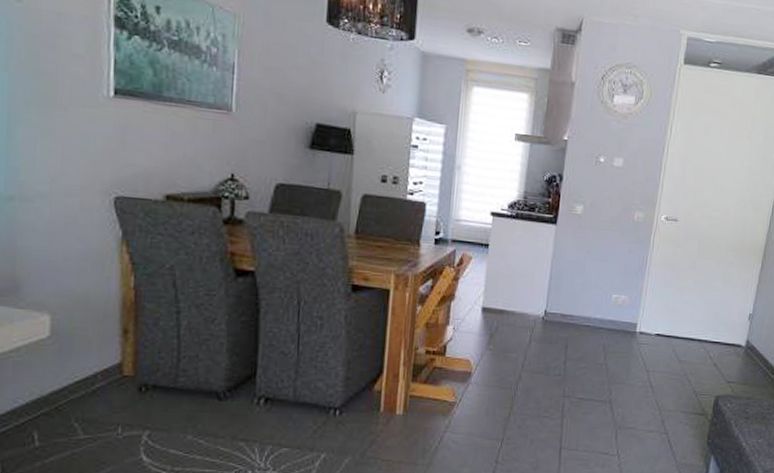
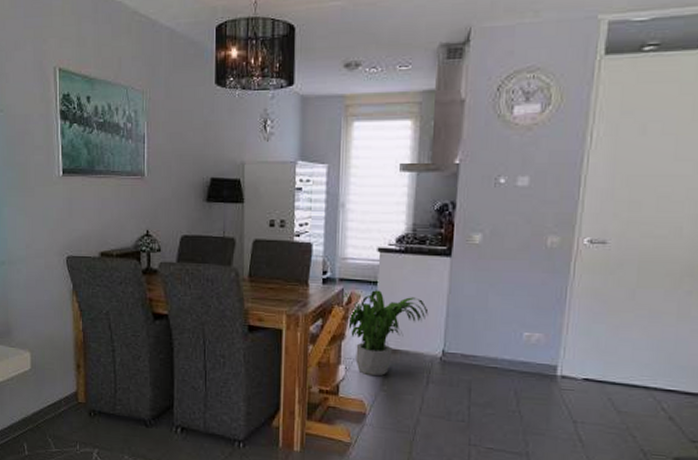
potted plant: none [453,252,534,336] -> present [342,290,429,376]

